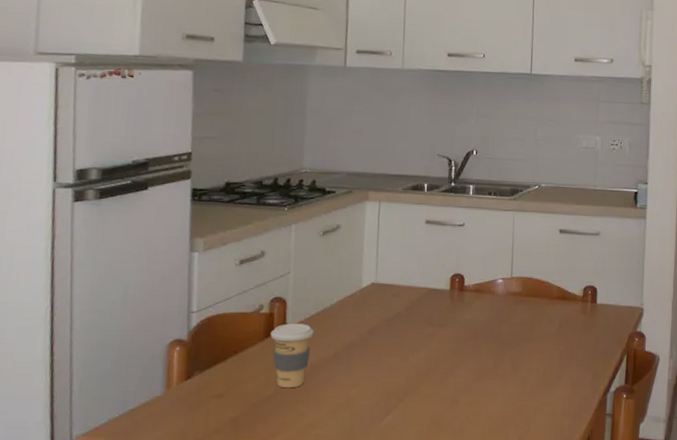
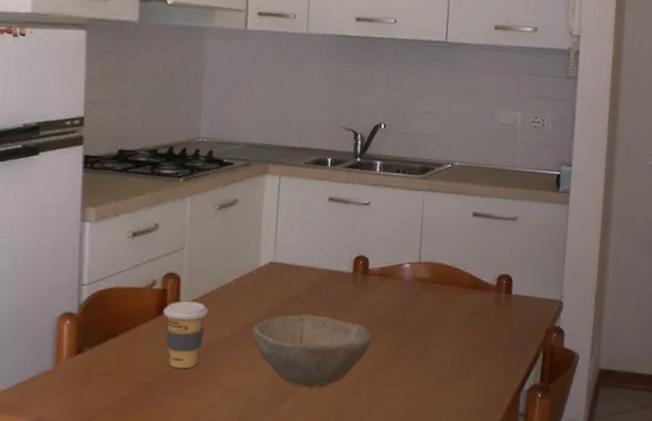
bowl: none [356,330,469,400] -> present [252,313,372,388]

